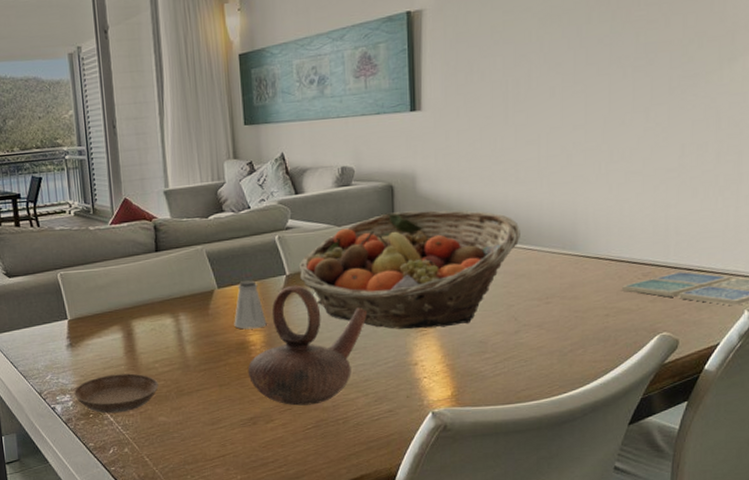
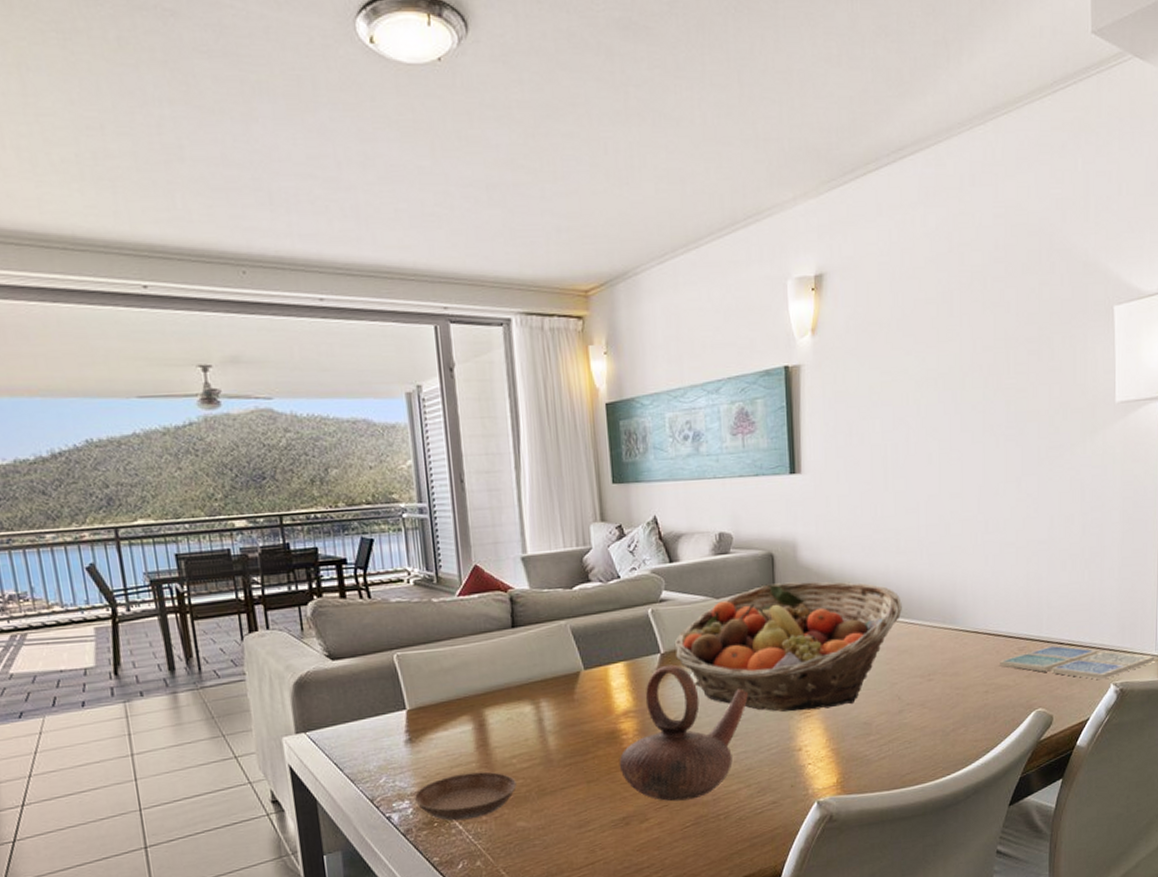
saltshaker: present [234,280,267,330] -> none [603,660,640,716]

